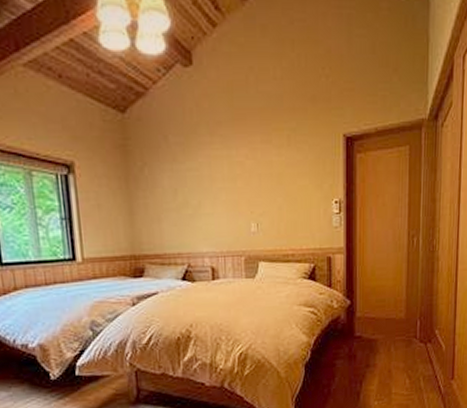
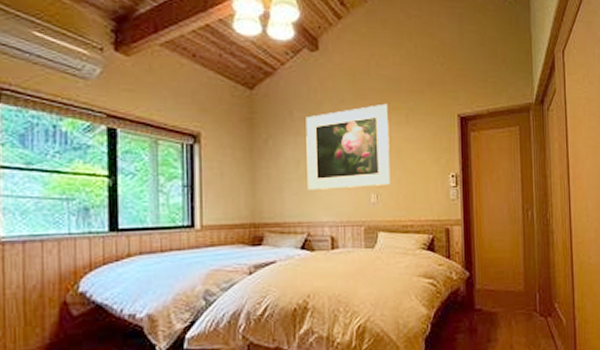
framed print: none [181,124,271,220] -> present [306,103,391,190]

